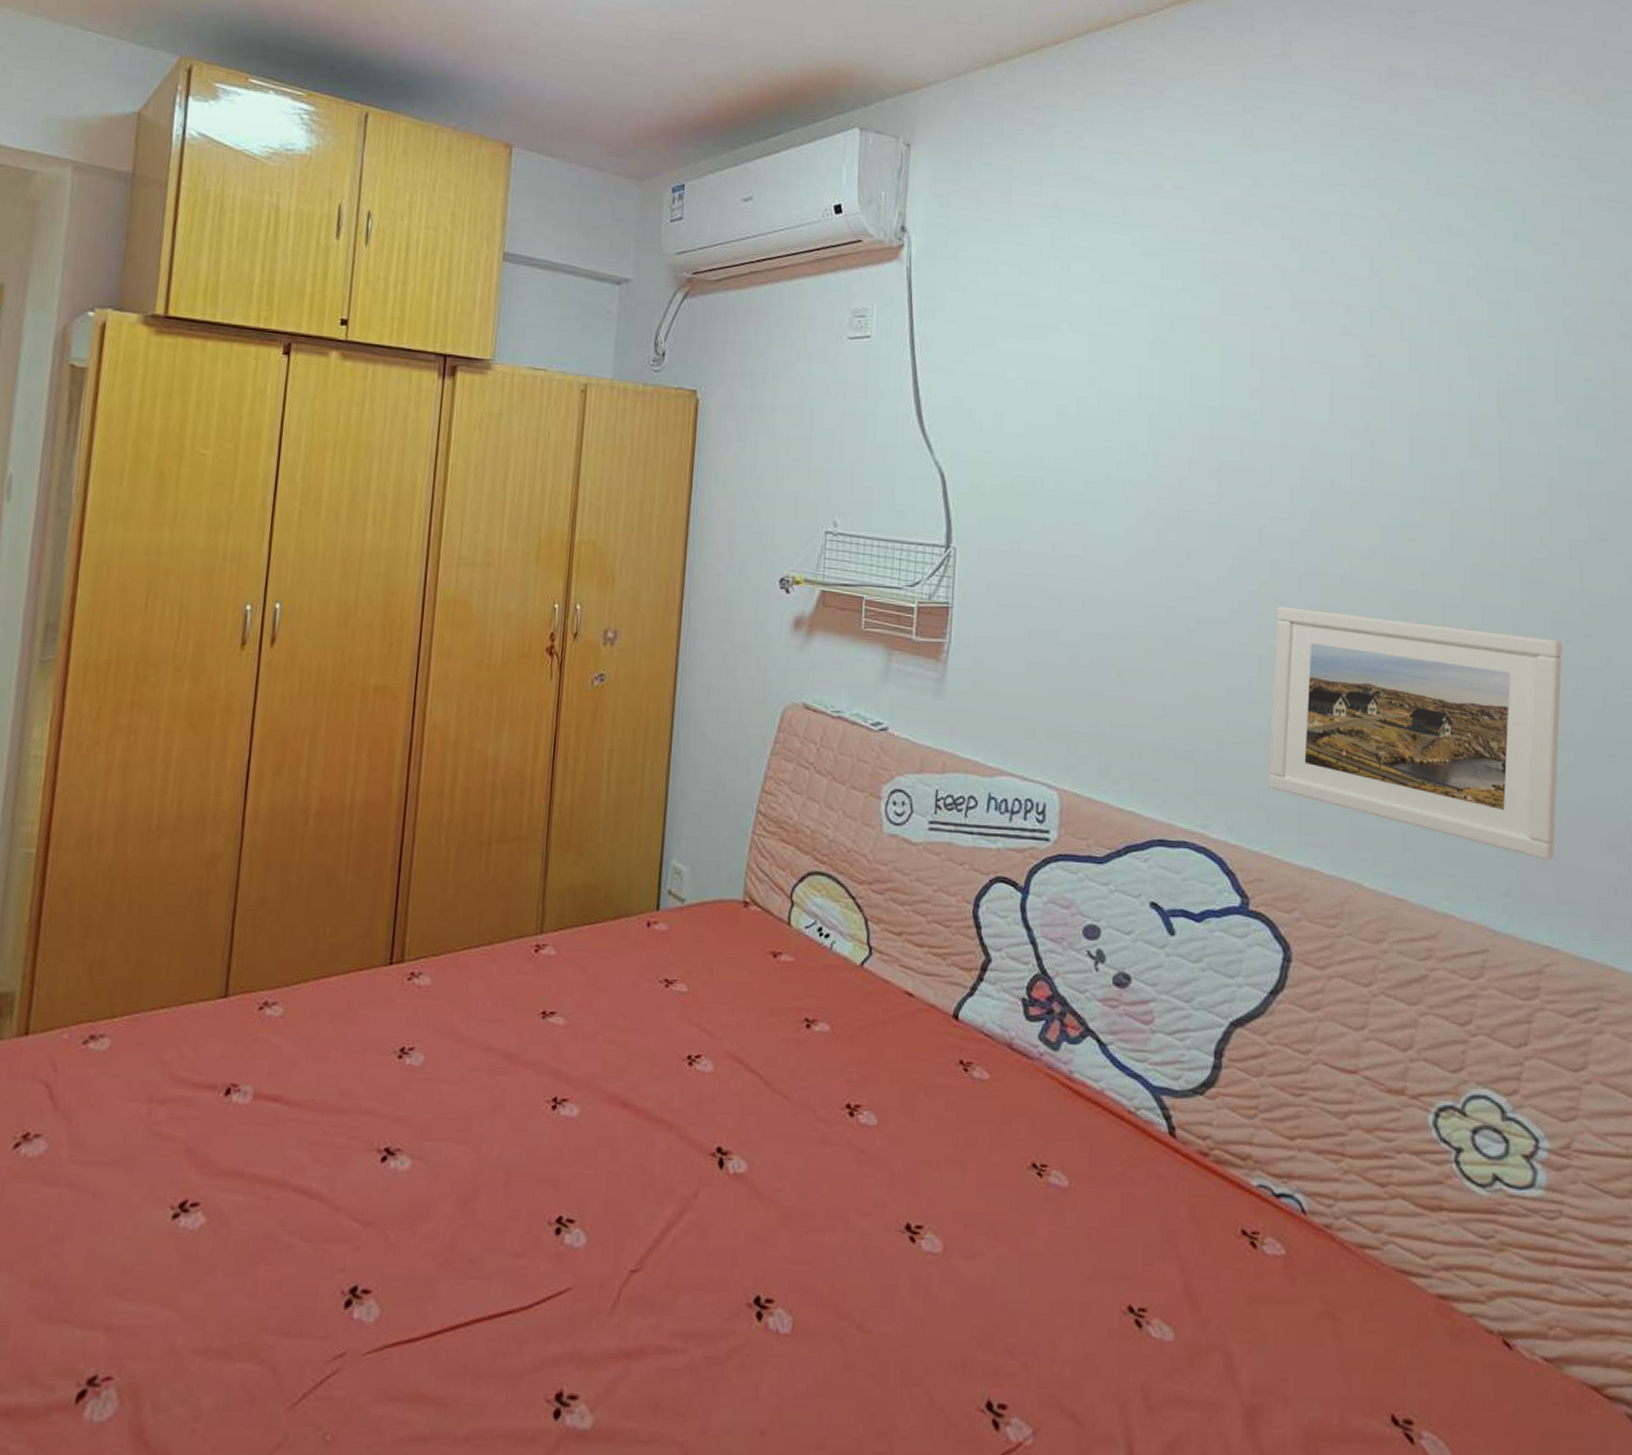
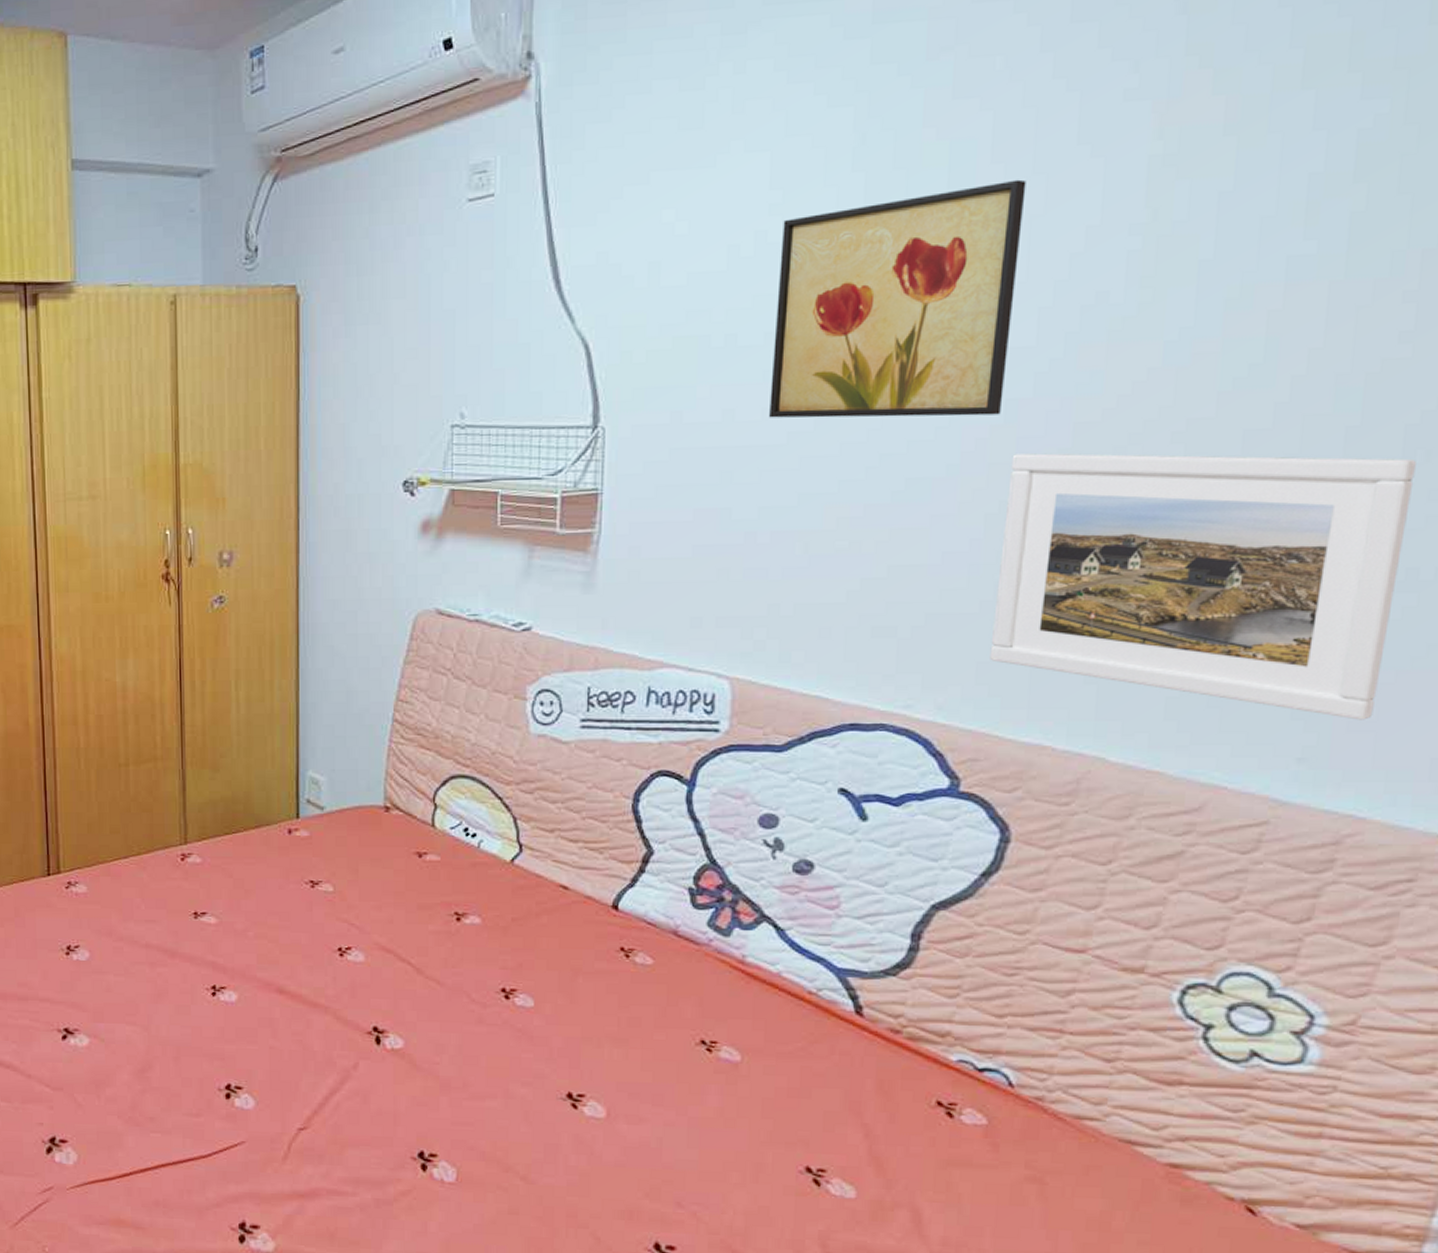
wall art: none [1090,383,1277,572] -> present [769,179,1026,418]

